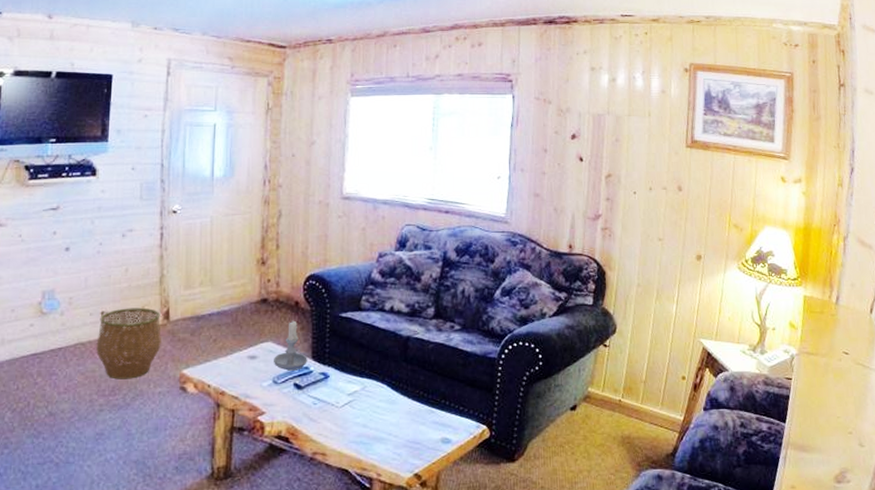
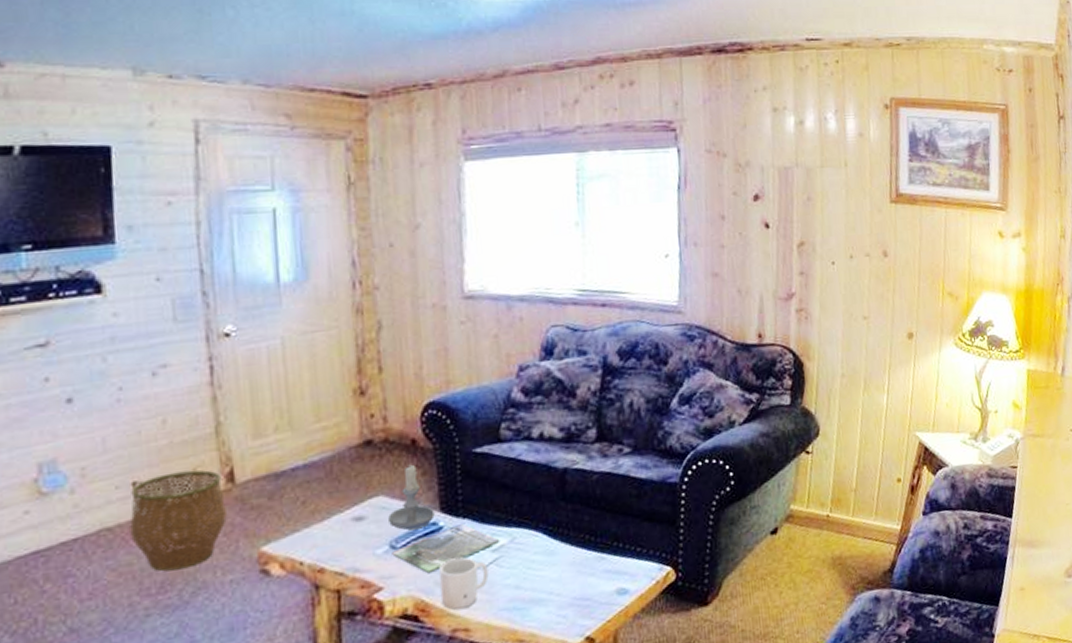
magazine: none [274,371,355,406] -> present [392,524,500,574]
mug: none [306,396,344,437] -> present [439,557,489,610]

